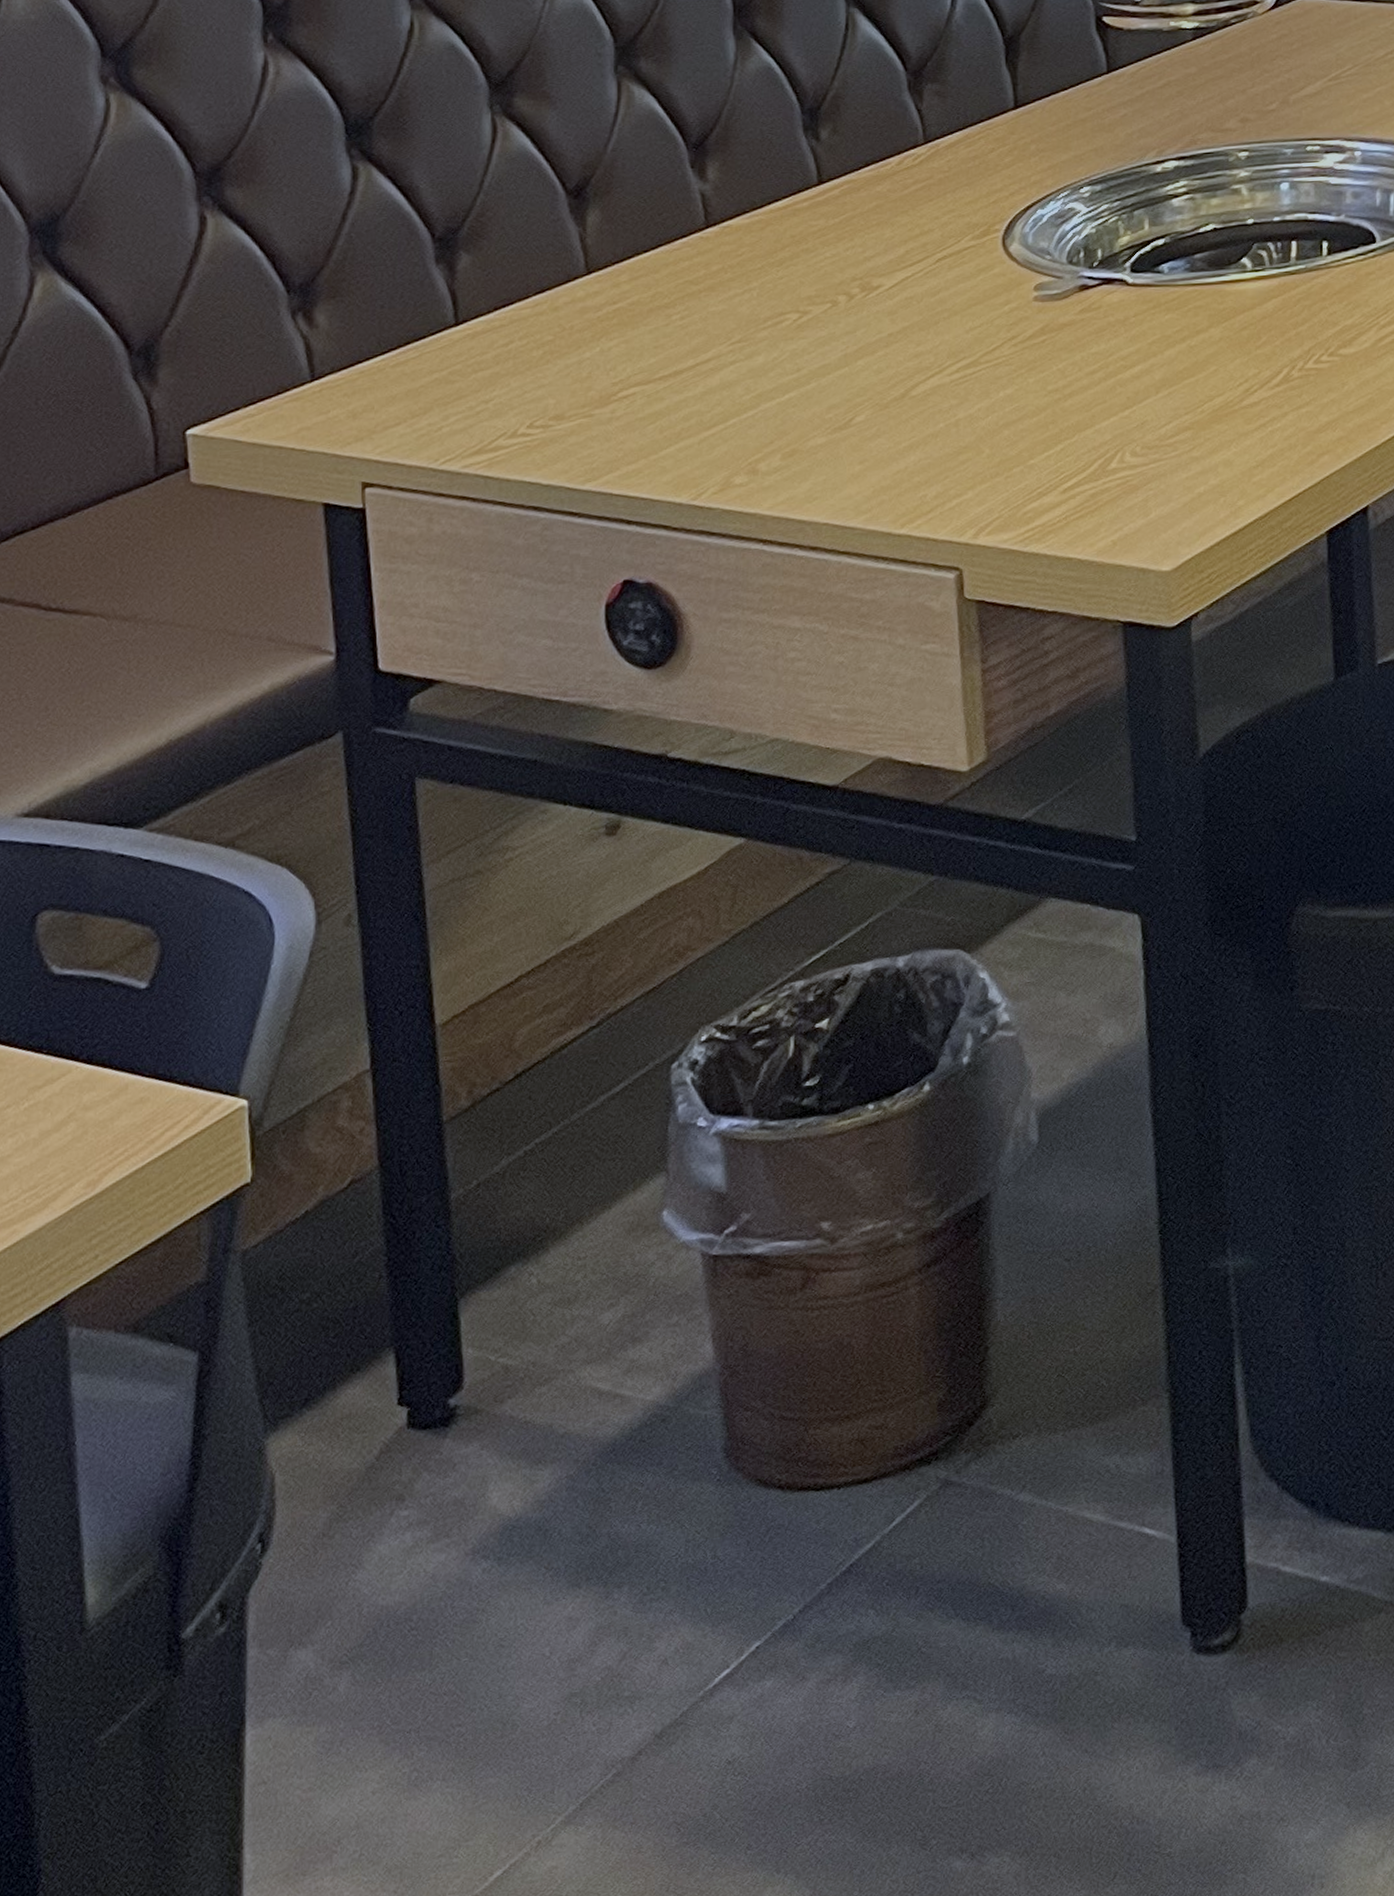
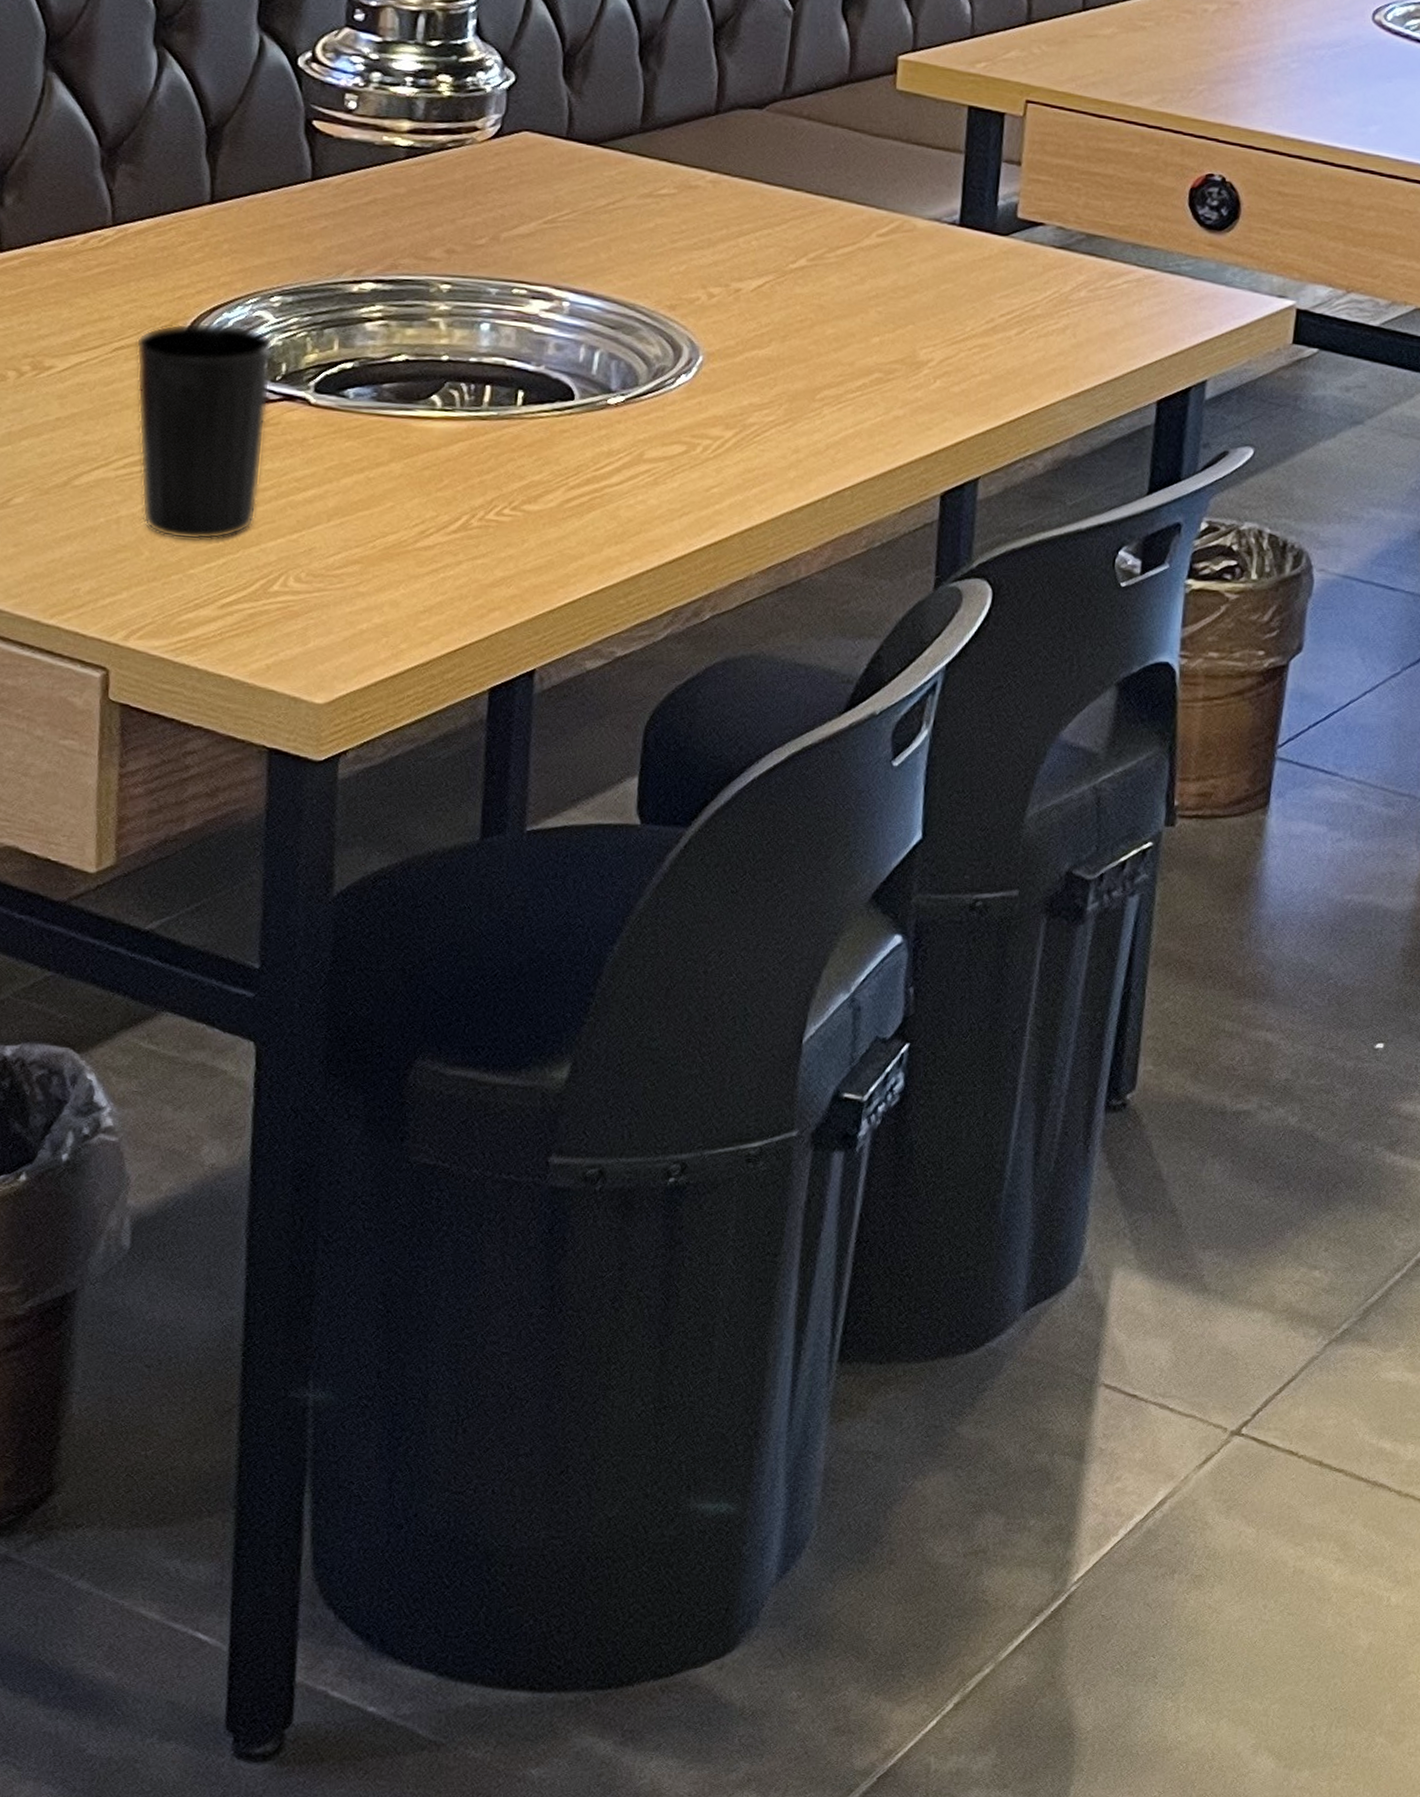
cup: none [957,220,1089,433] -> present [135,322,274,541]

